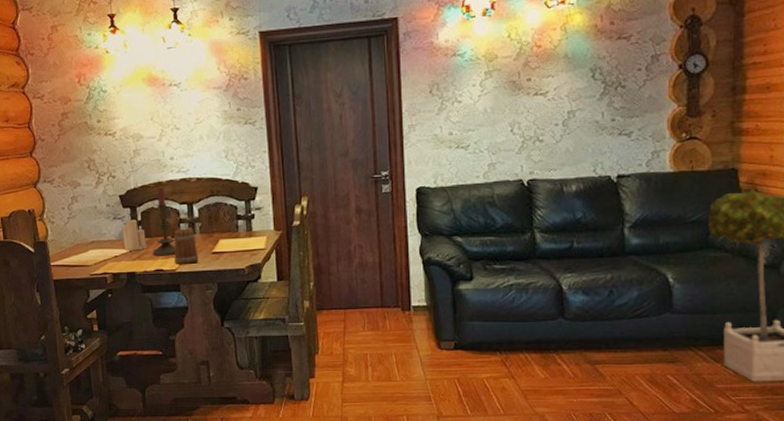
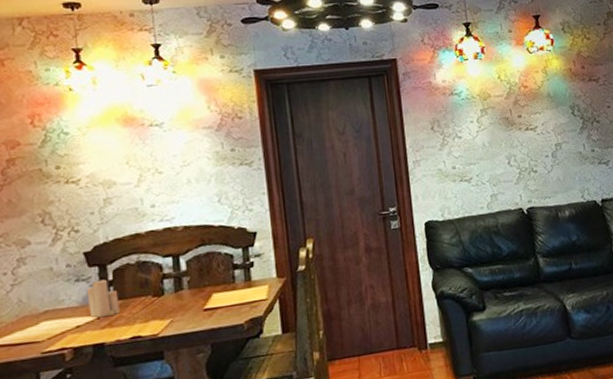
candle: present [152,186,175,256] -> none [128,238,158,321]
beer mug: present [173,228,199,266] -> none [155,283,187,329]

